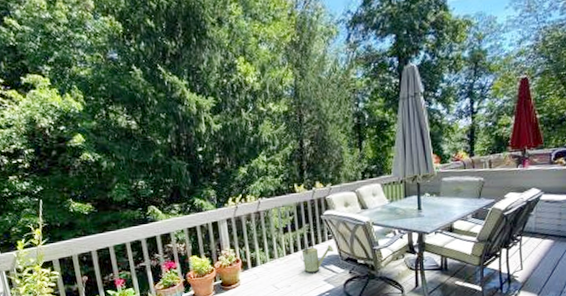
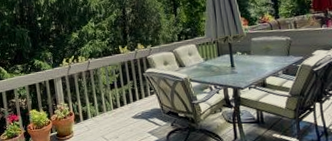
watering can: present [300,240,334,274] -> none [126,95,156,127]

